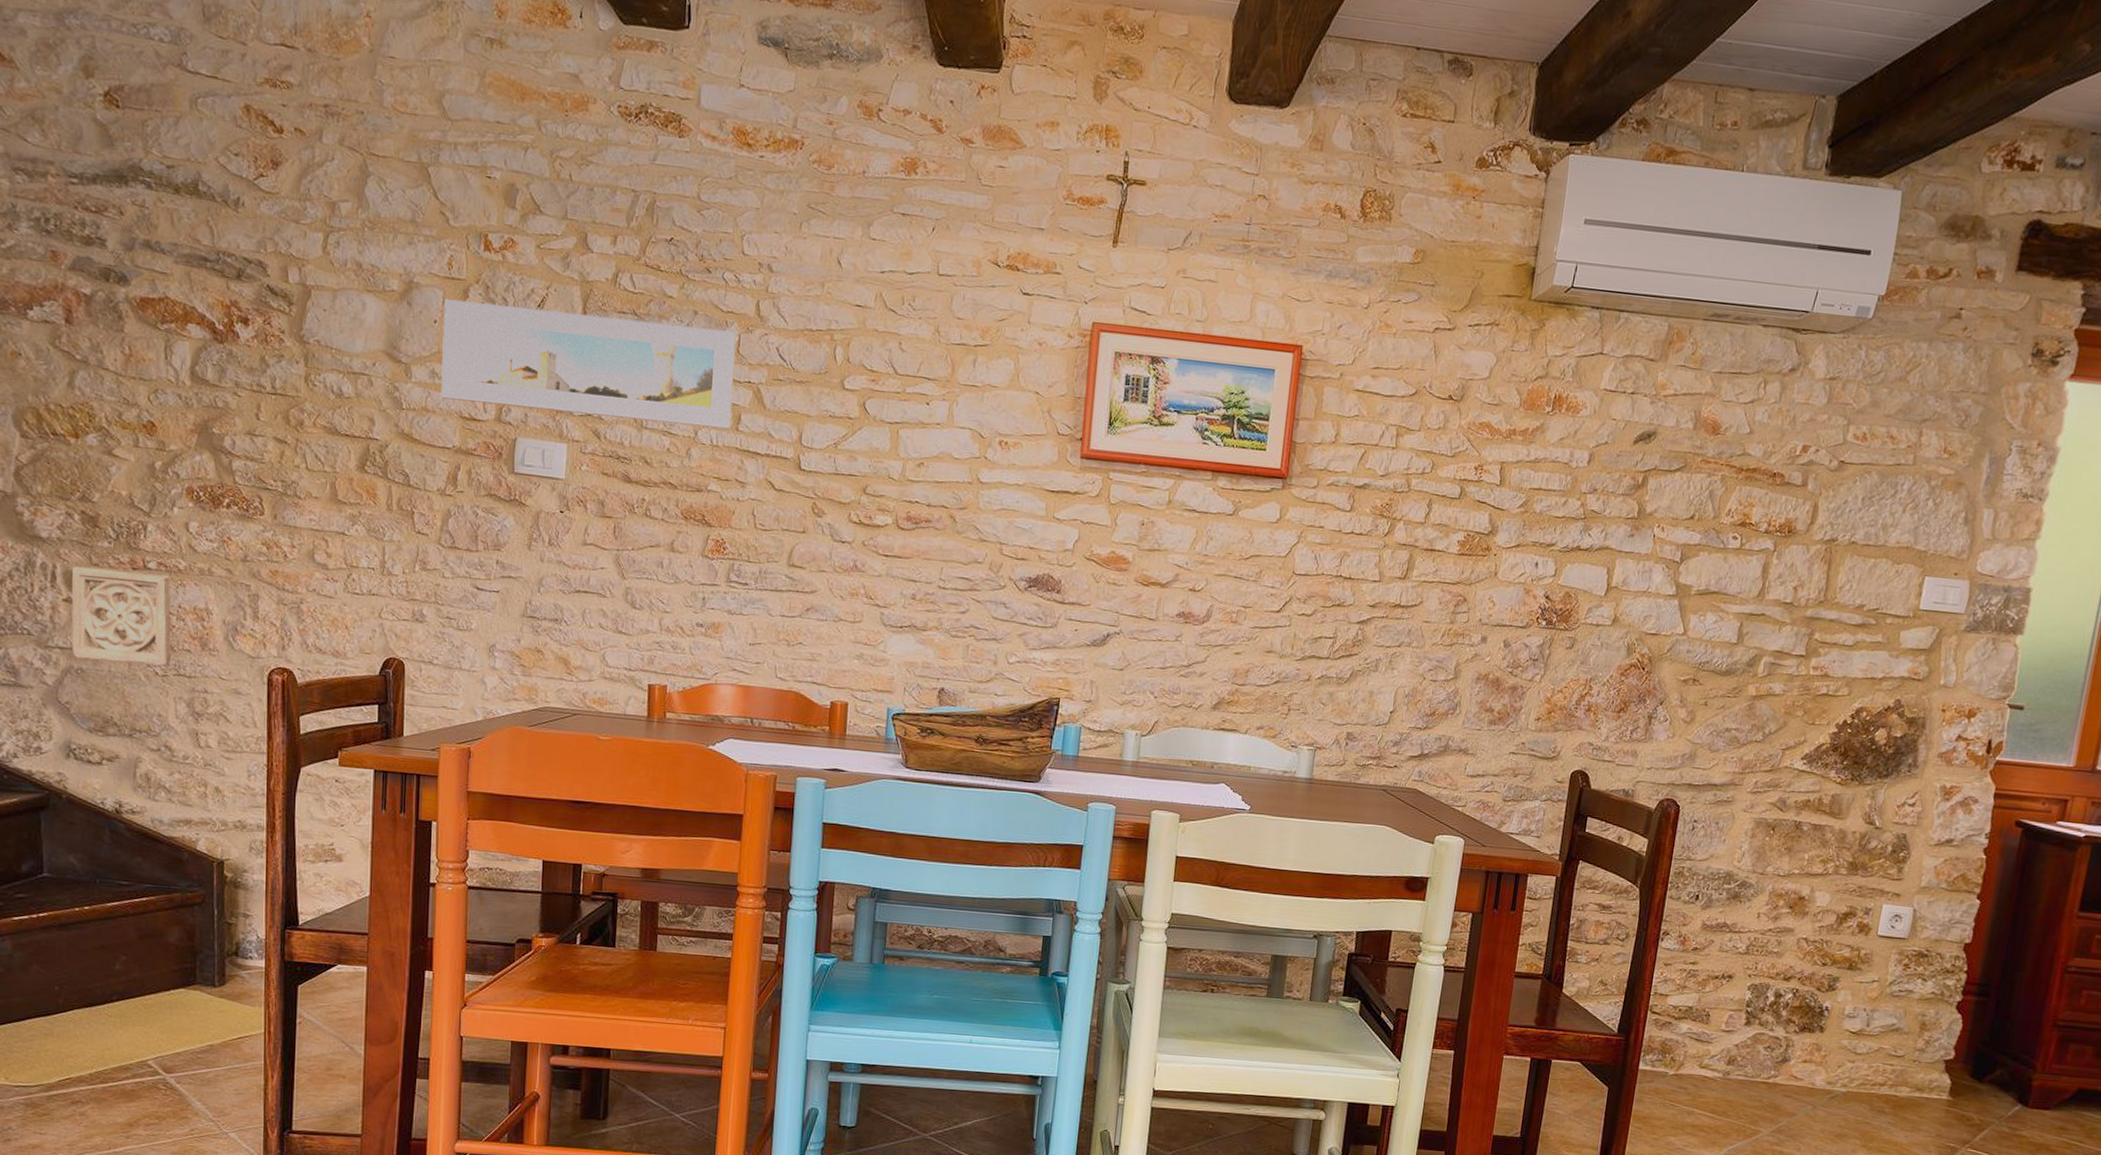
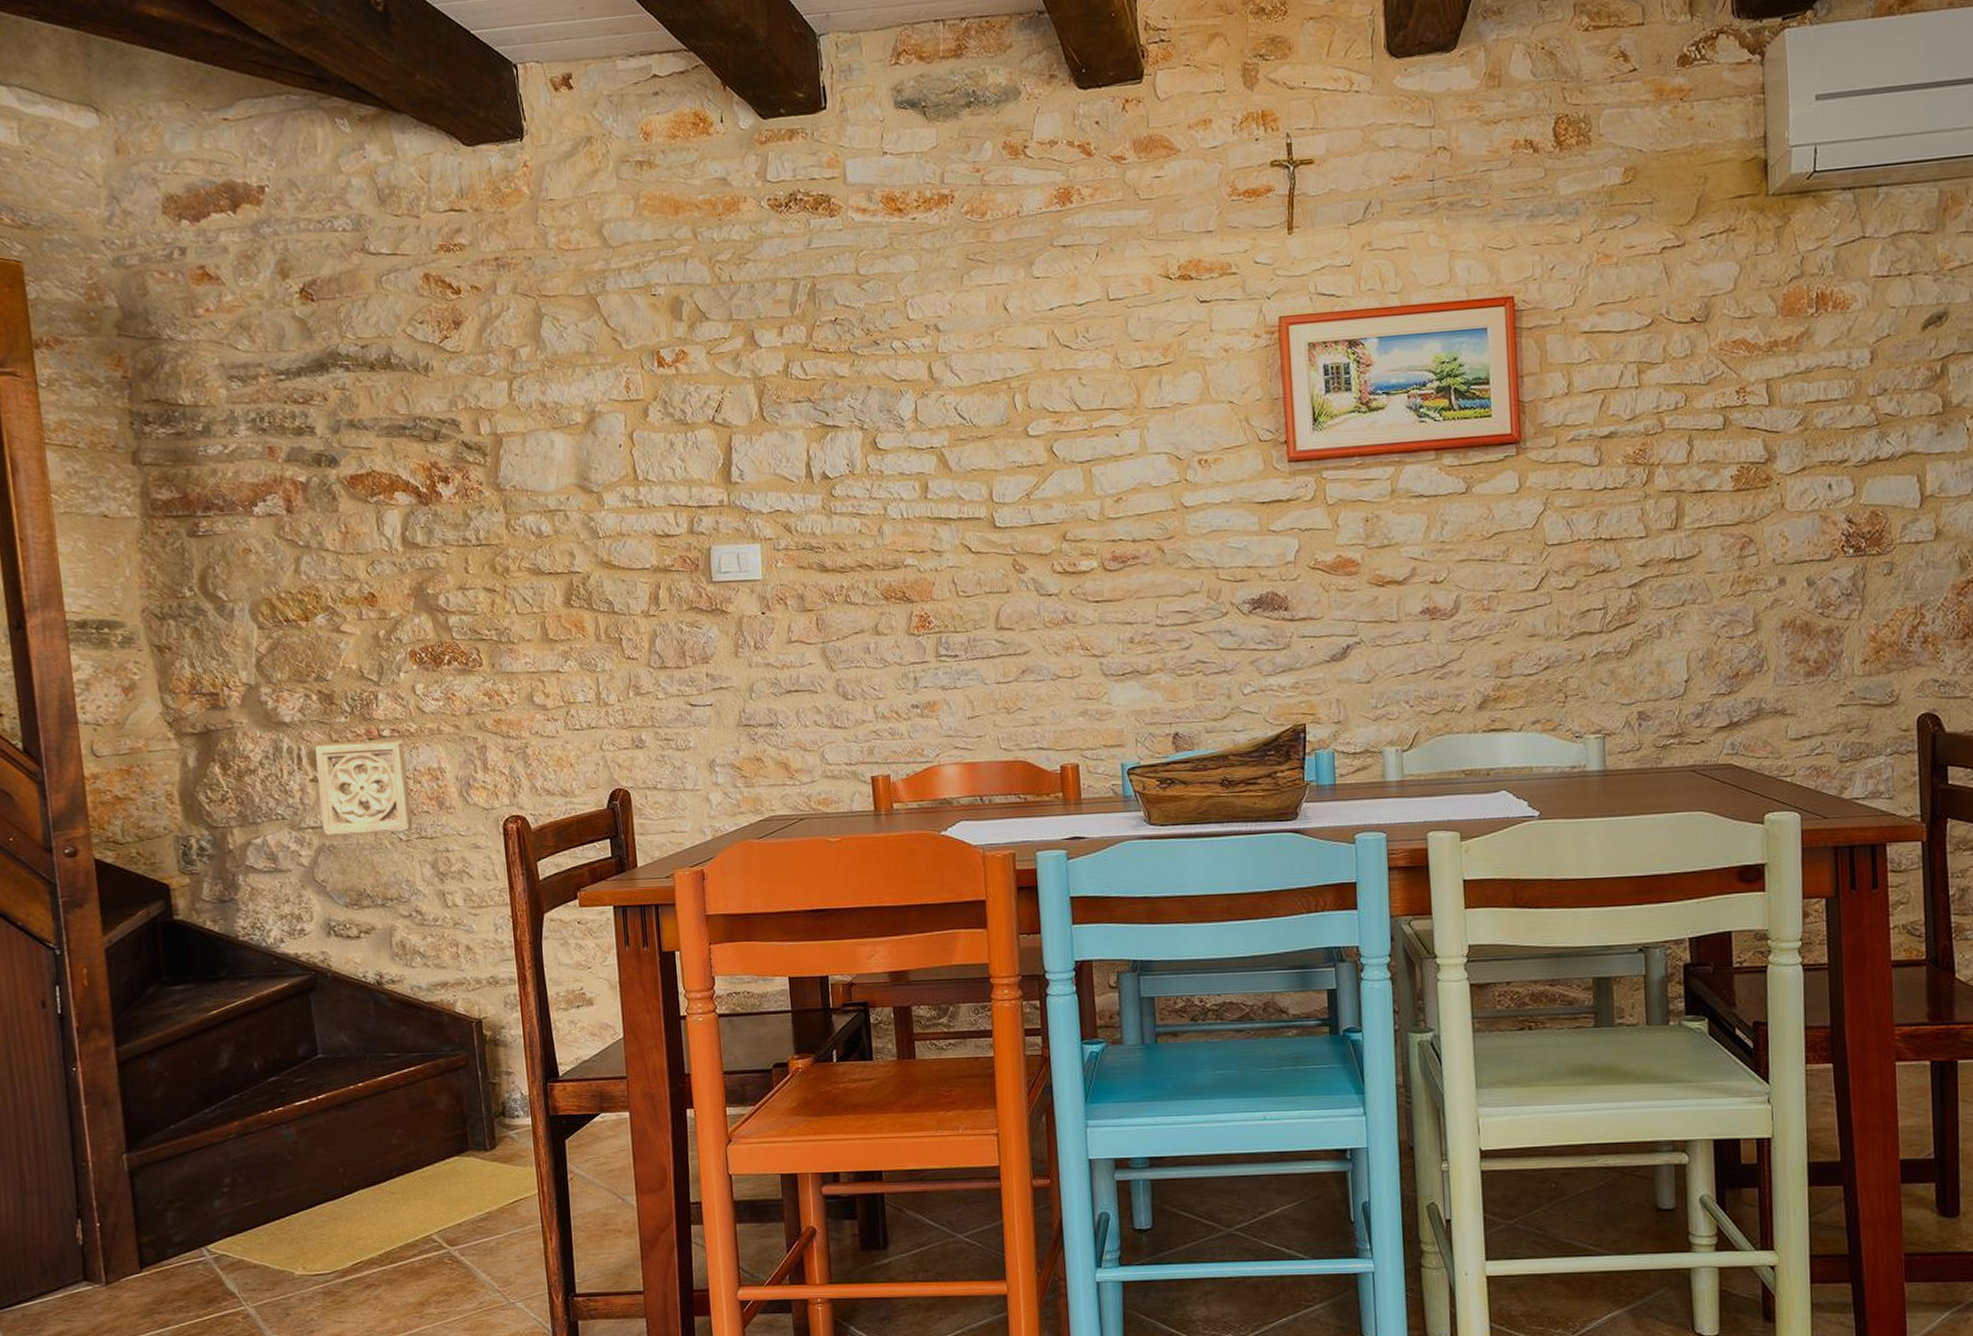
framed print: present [440,299,736,429] -> none [626,399,919,520]

